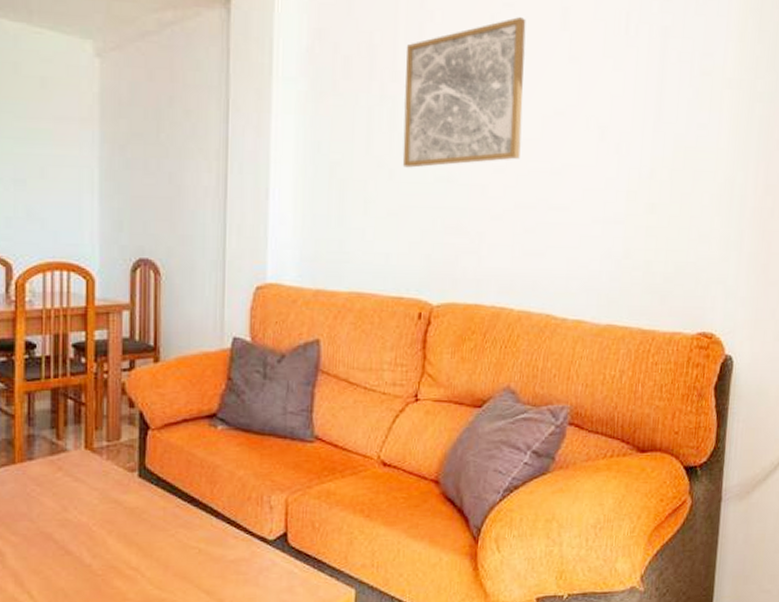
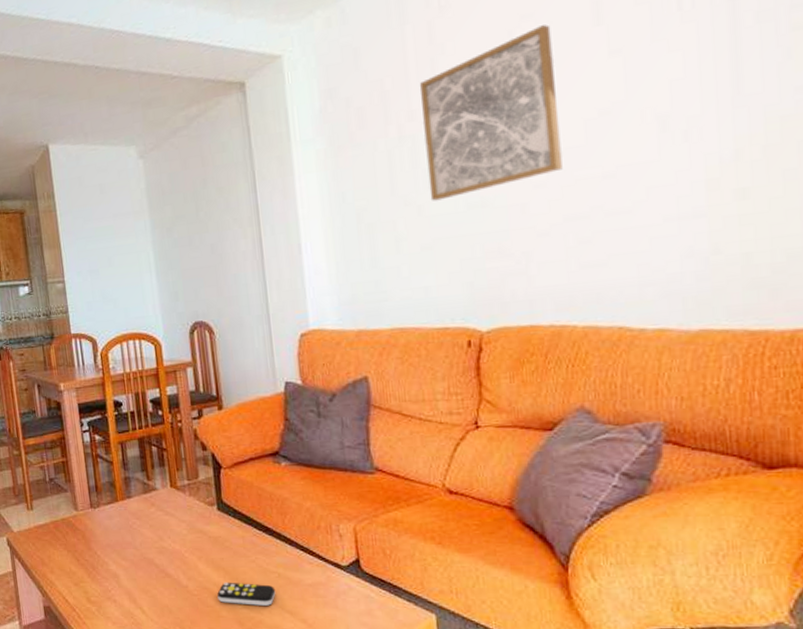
remote control: none [126,559,194,586] -> present [217,582,276,606]

